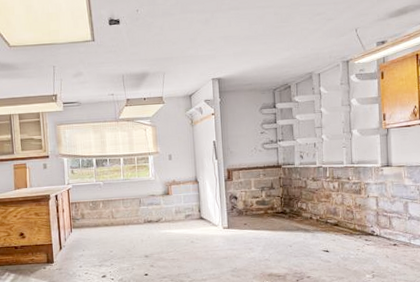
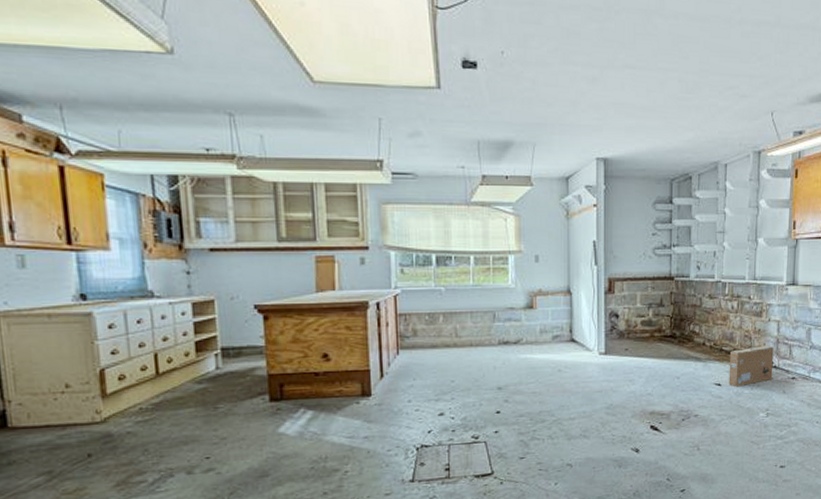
cardboard box: none [334,217,375,253] -> present [728,345,774,387]

